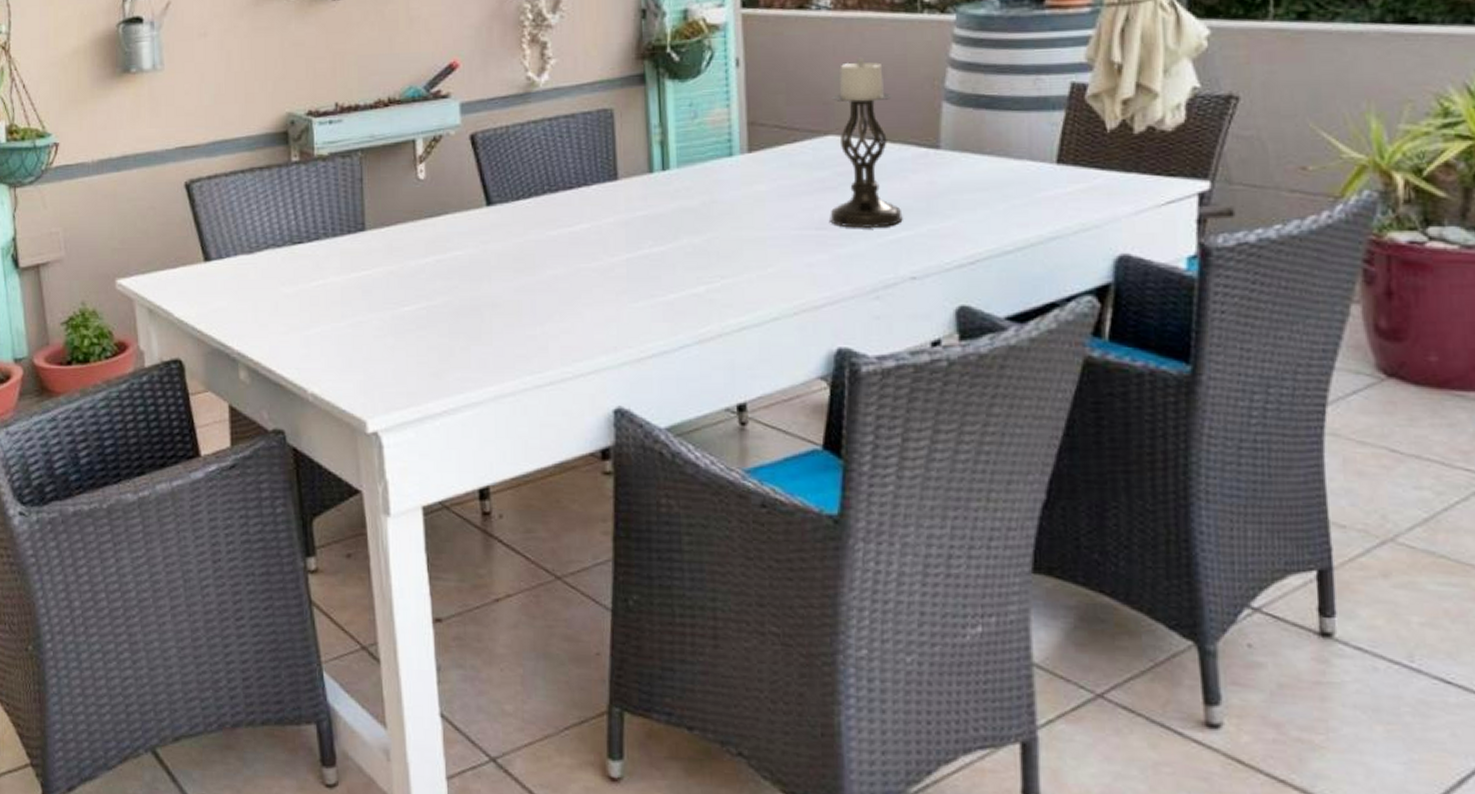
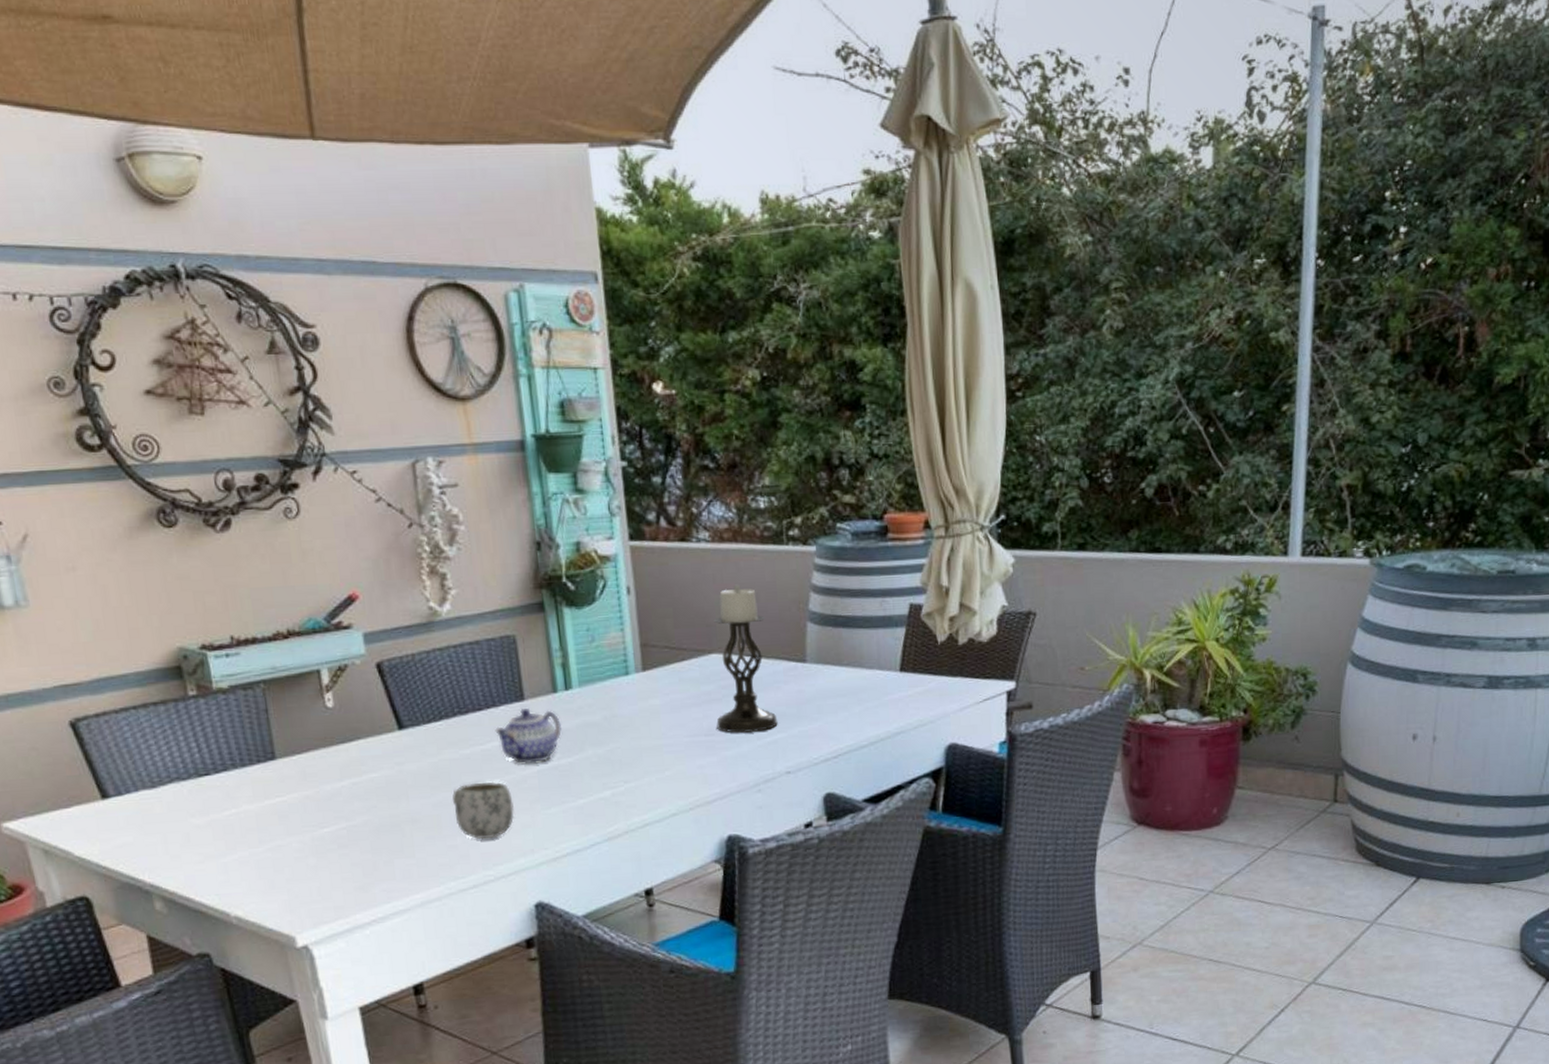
mug: none [534,267,599,332] -> present [452,781,515,840]
teapot: none [585,188,657,251] -> present [495,708,563,765]

